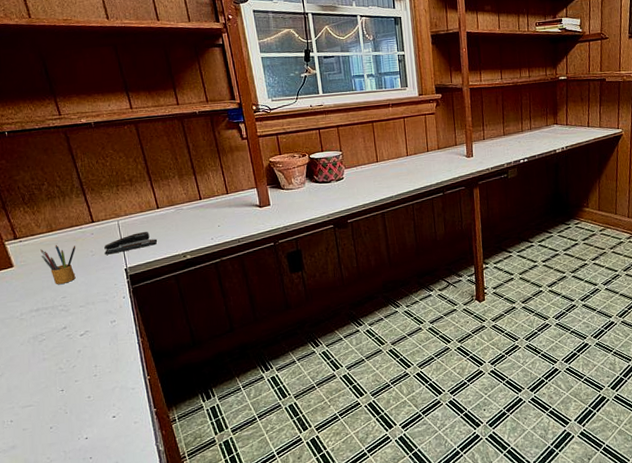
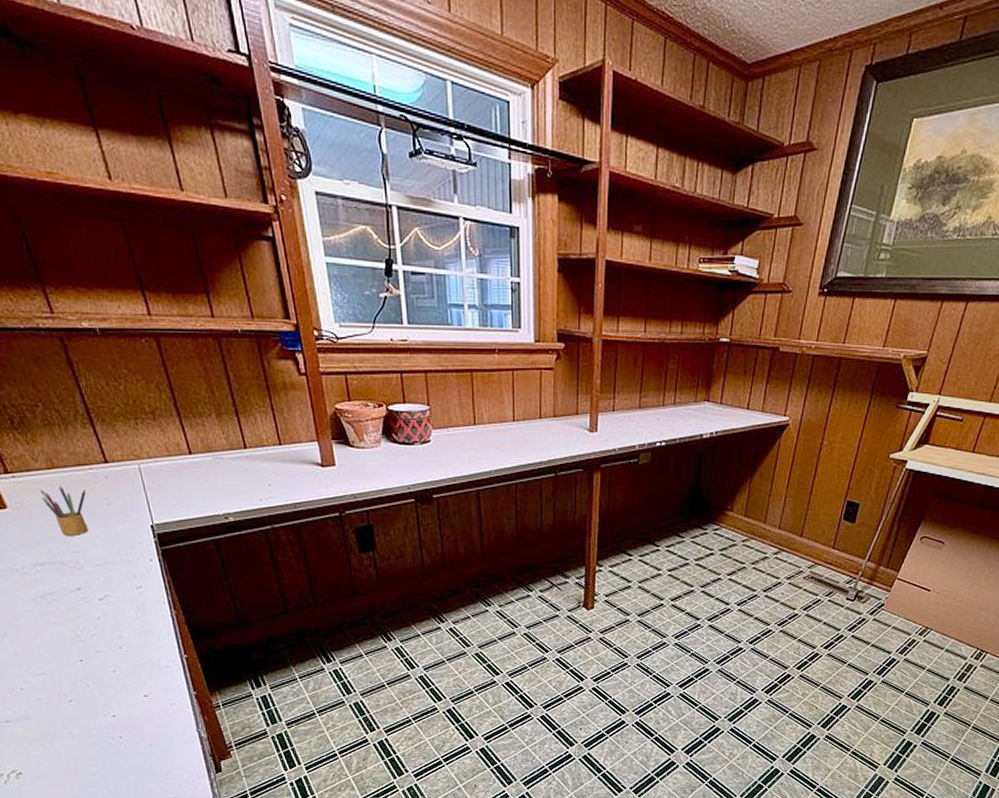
stapler: present [104,232,158,255] -> none [123,482,191,505]

